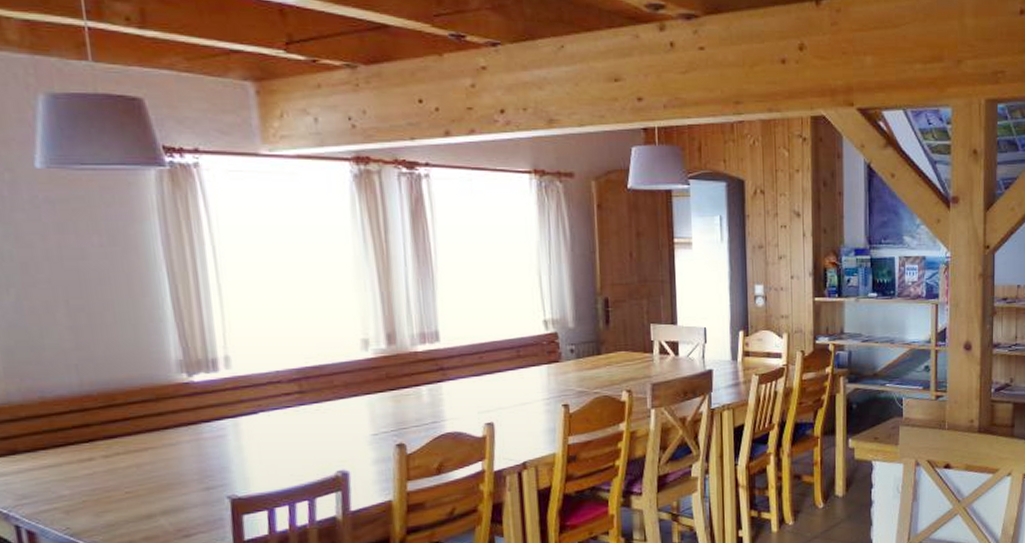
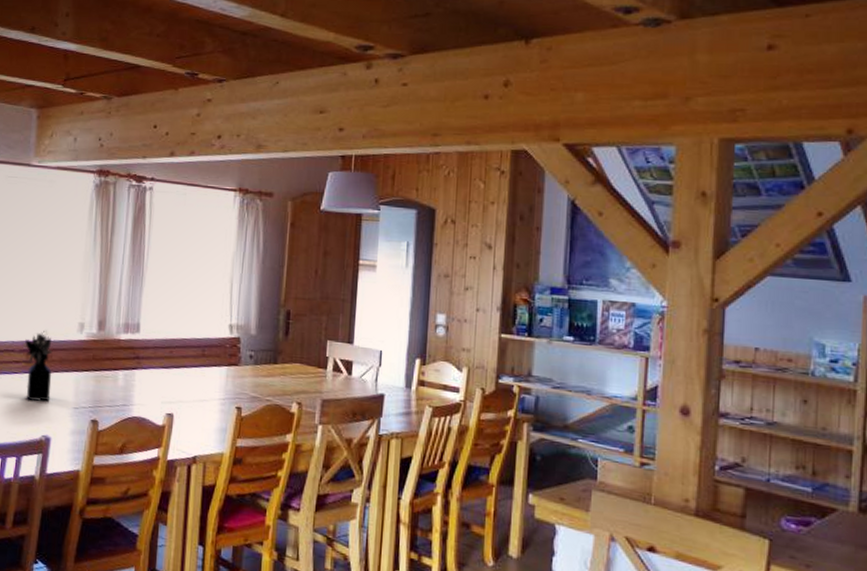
vase: none [294,354,340,436] -> present [25,331,53,402]

